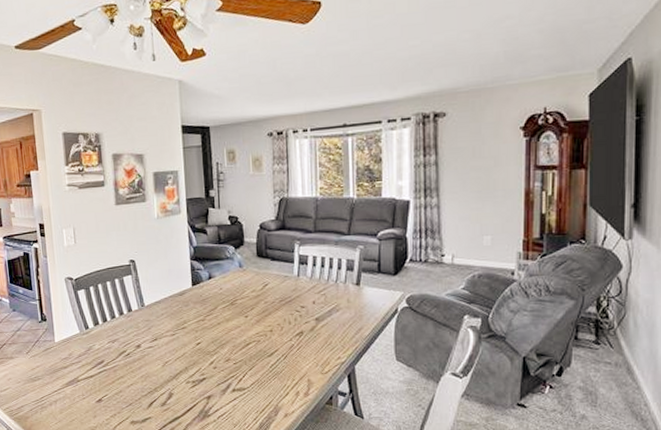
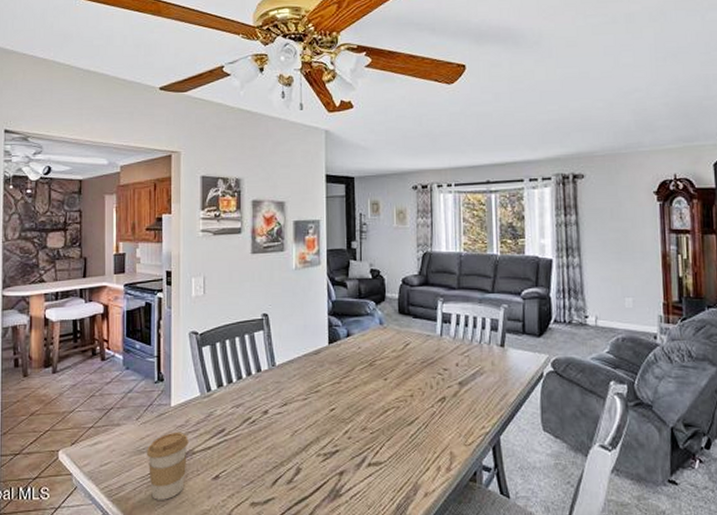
coffee cup: none [37,363,73,419] -> present [146,431,188,500]

